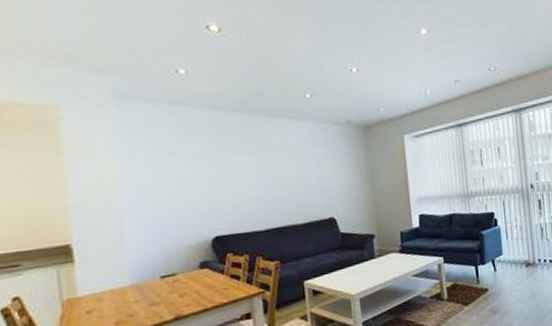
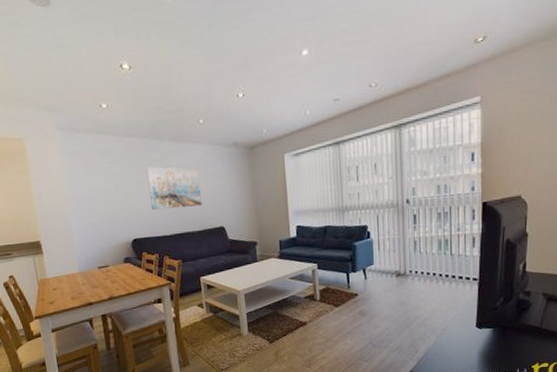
wall art: none [237,146,308,199] -> present [147,166,202,210]

